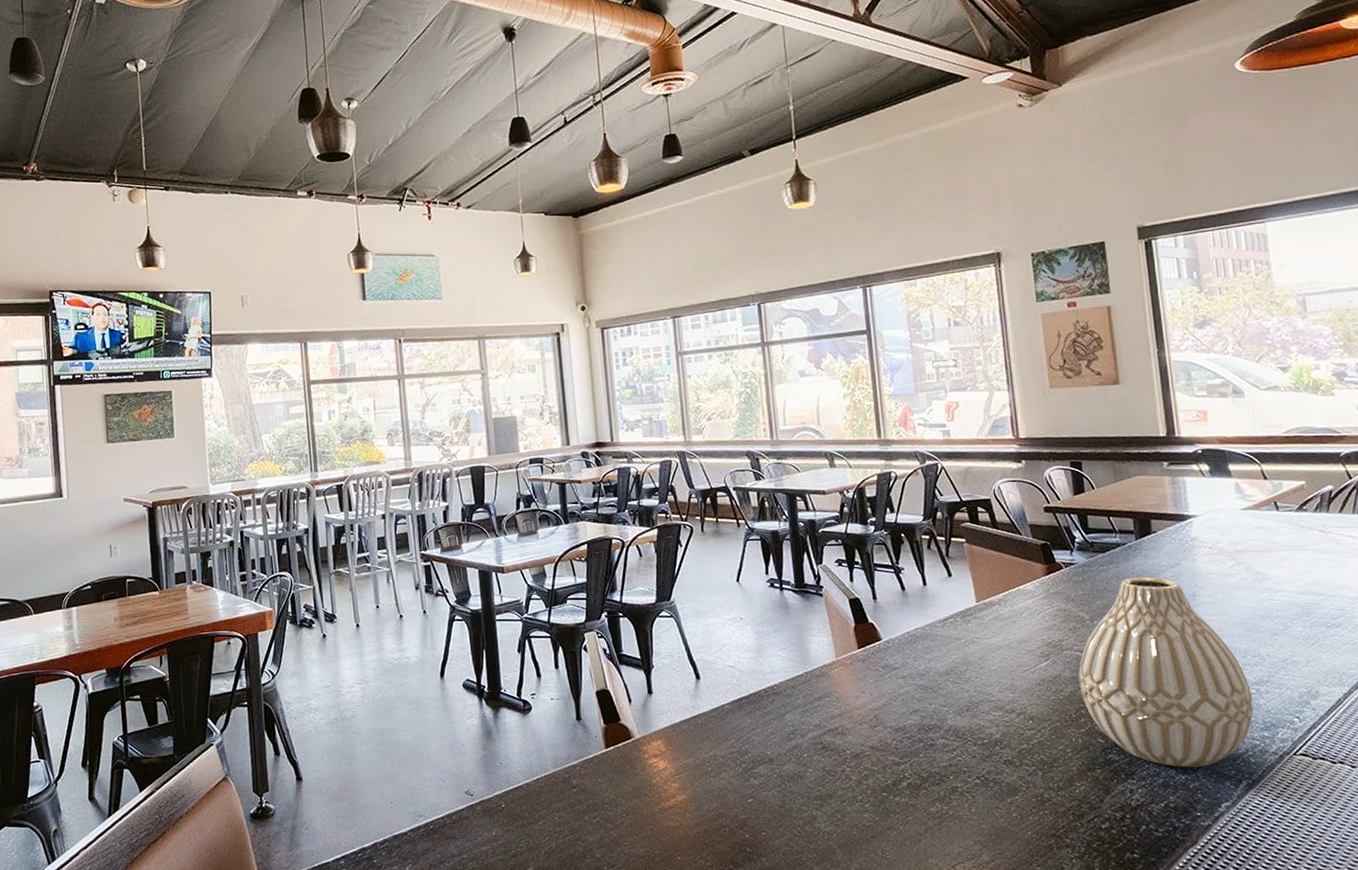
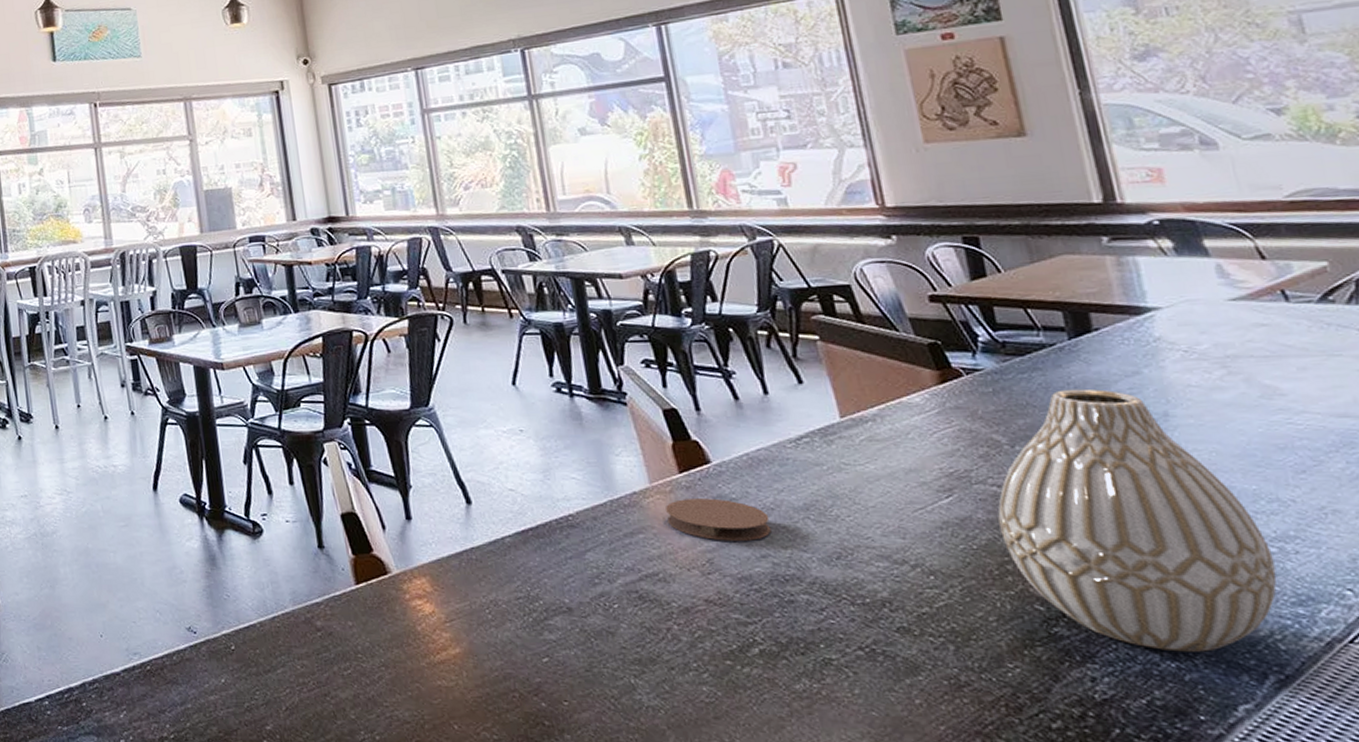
coaster: none [847,668,922,701] -> present [665,498,772,541]

